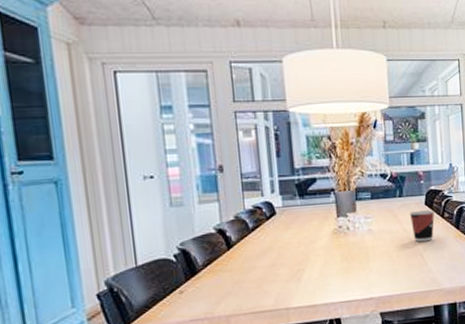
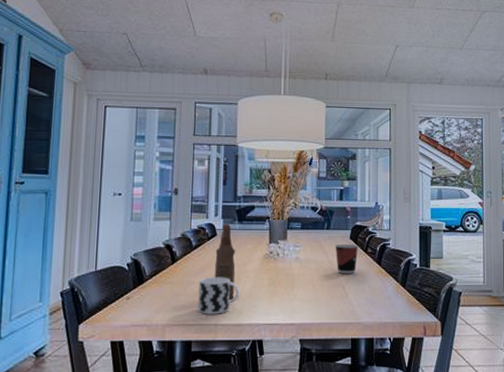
cup: none [262,258,310,300] -> present [198,277,240,314]
bottle: none [276,199,304,281] -> present [214,223,236,299]

